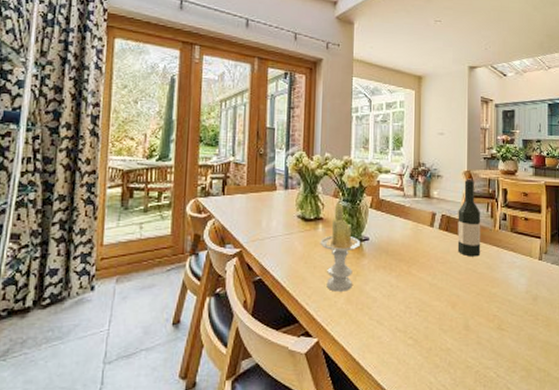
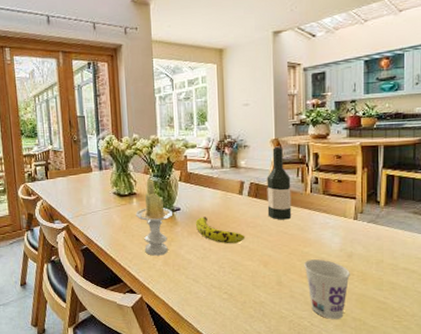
fruit: none [383,249,434,281] -> present [195,217,245,244]
cup: none [491,301,535,369] -> present [304,259,350,319]

